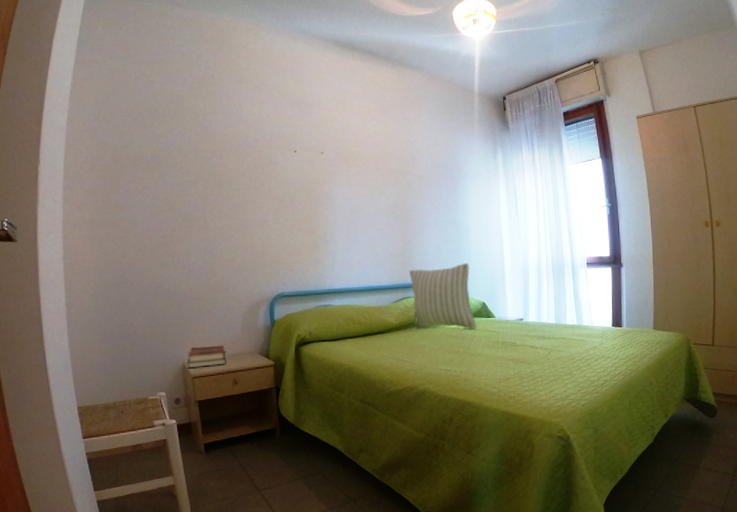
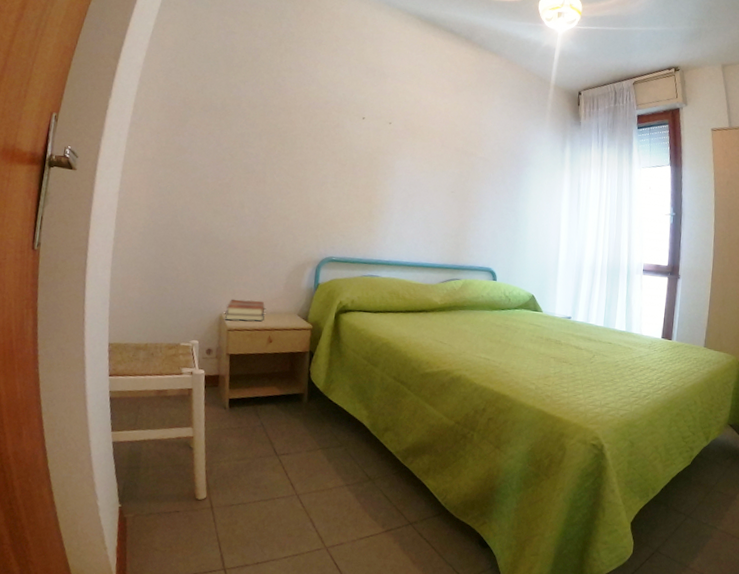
pillow: present [409,262,476,329] -> none [459,251,523,320]

